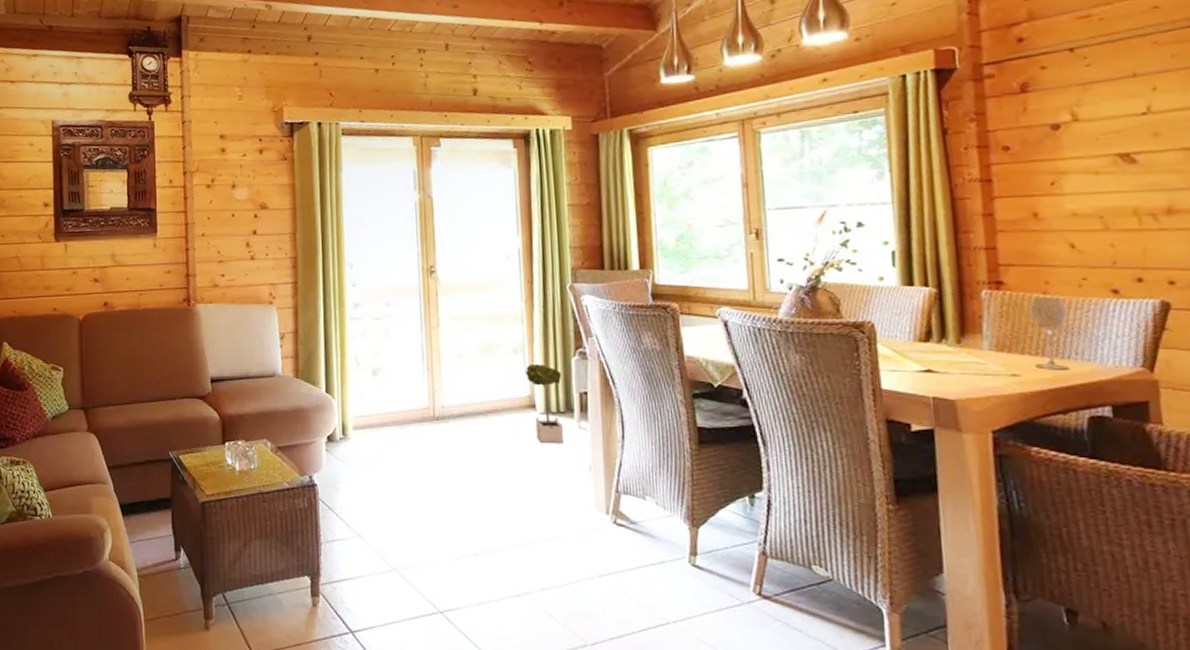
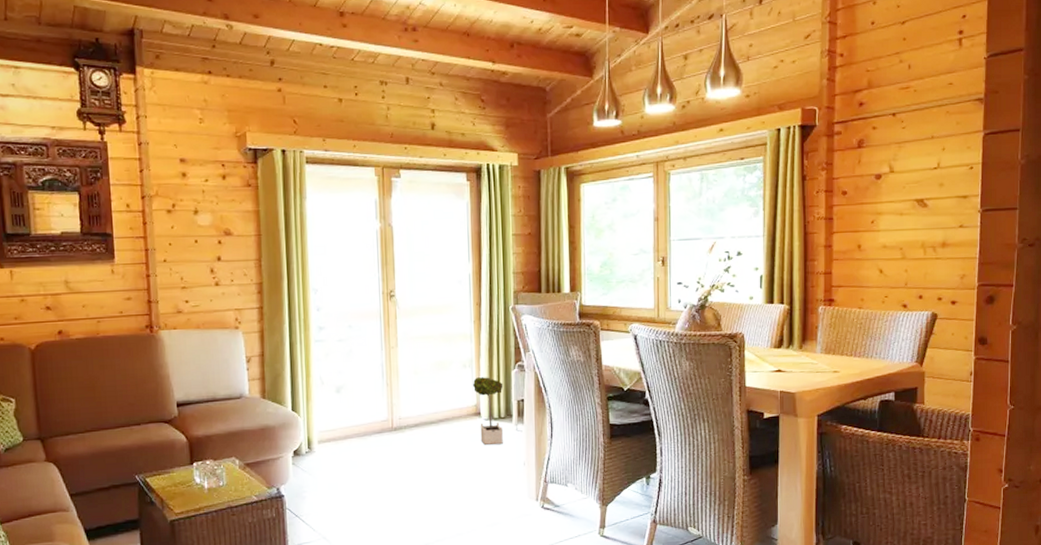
wineglass: present [1029,297,1070,370] -> none [849,311,873,367]

